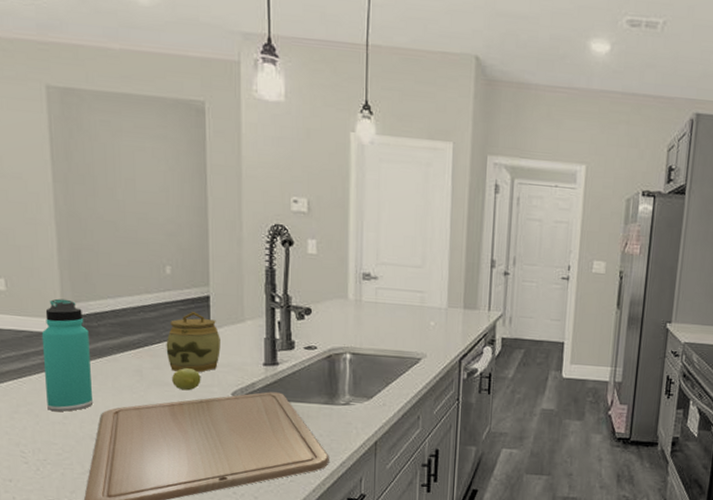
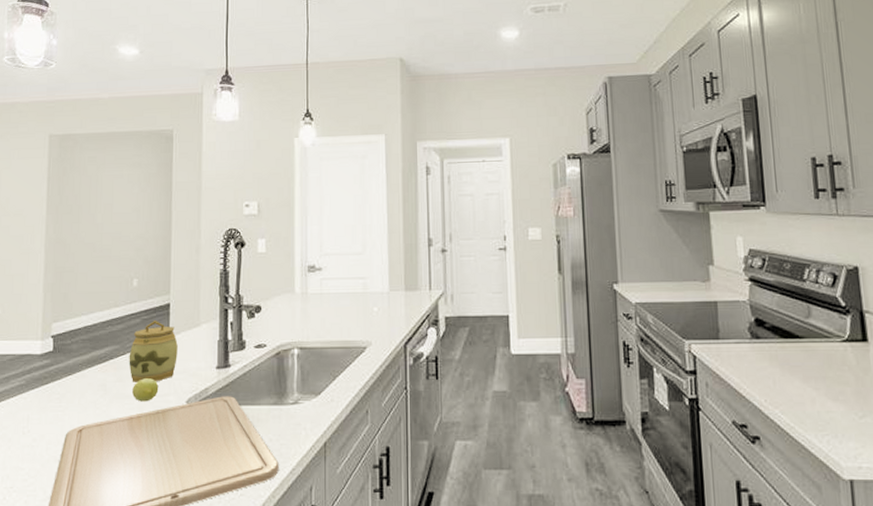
thermos bottle: present [41,298,94,412] -> none [19,320,63,435]

